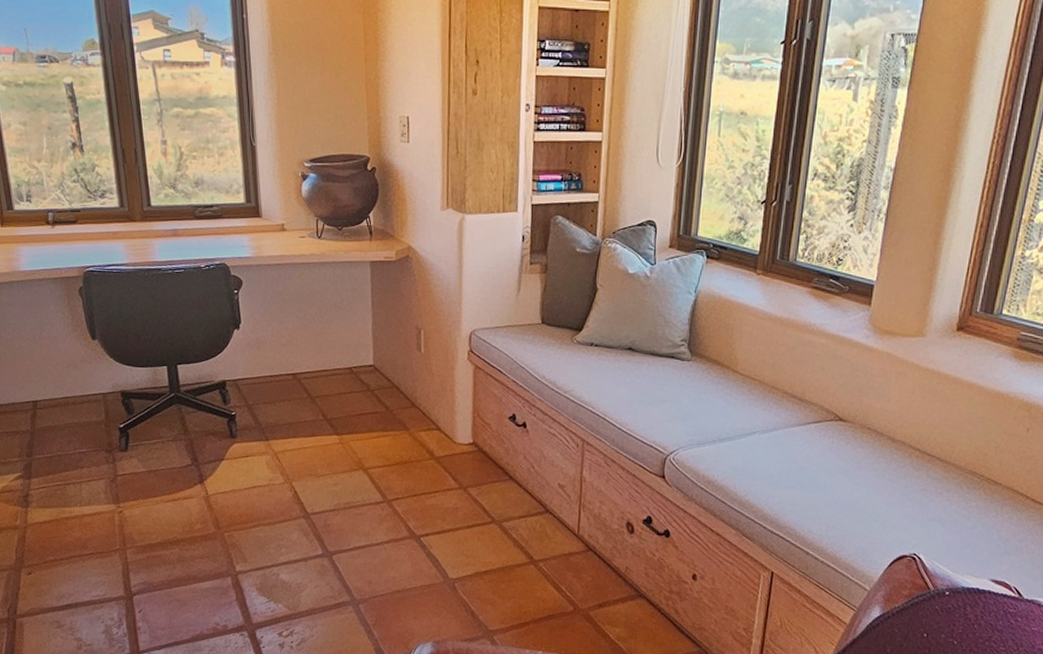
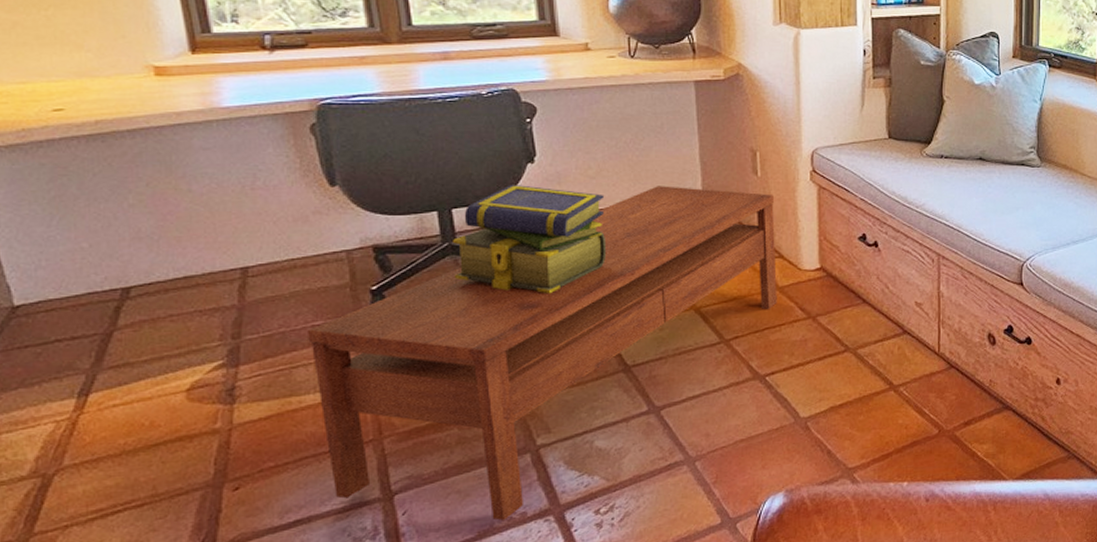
coffee table: none [75,356,434,630] -> present [306,186,777,521]
stack of books: none [178,347,294,444] -> present [453,185,607,294]

